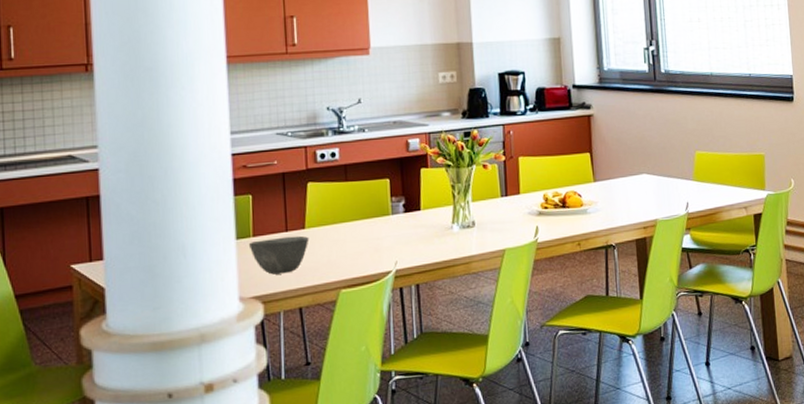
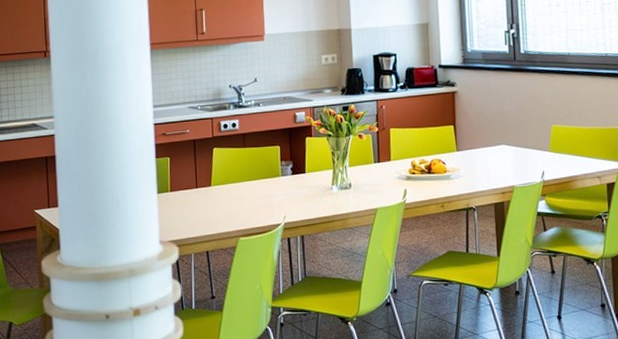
bowl: present [248,235,309,275] -> none [167,192,215,223]

